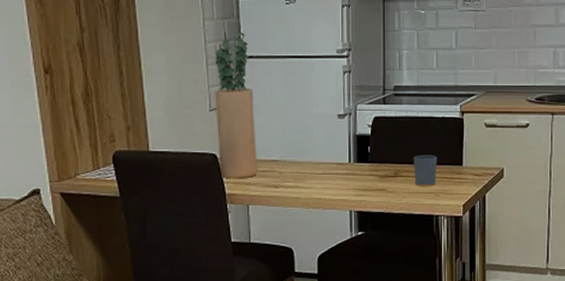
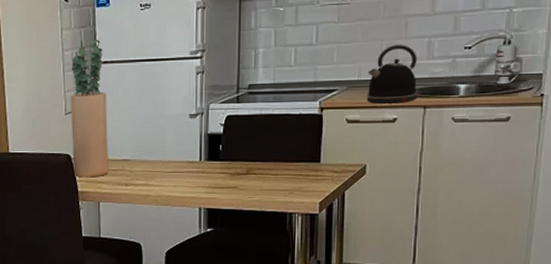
mug: present [414,155,437,187] -> none [267,152,292,185]
kettle: none [502,52,546,109] -> present [366,44,418,104]

